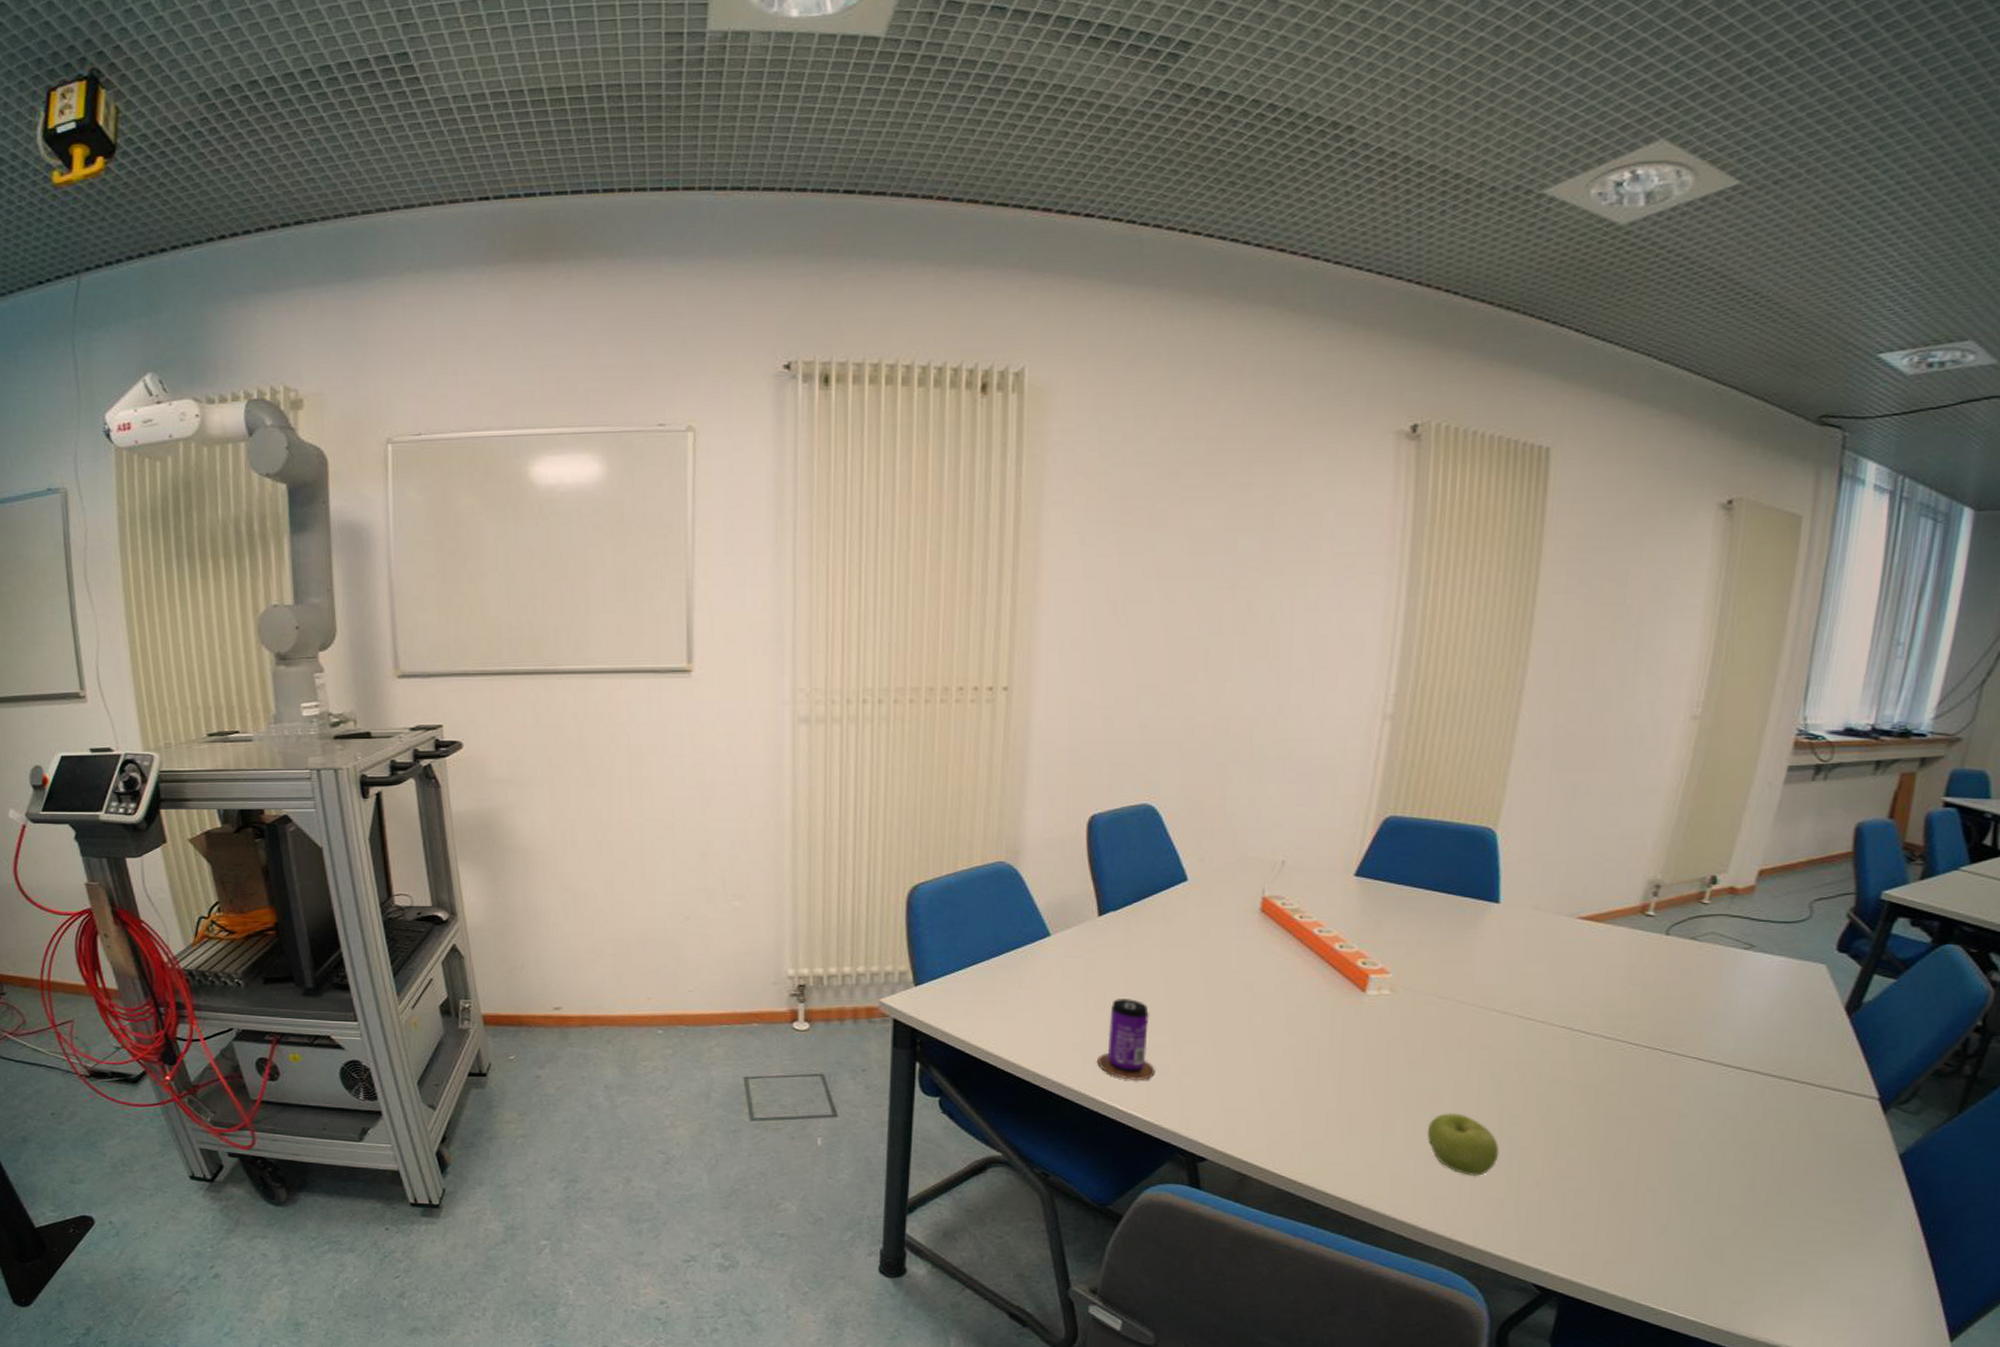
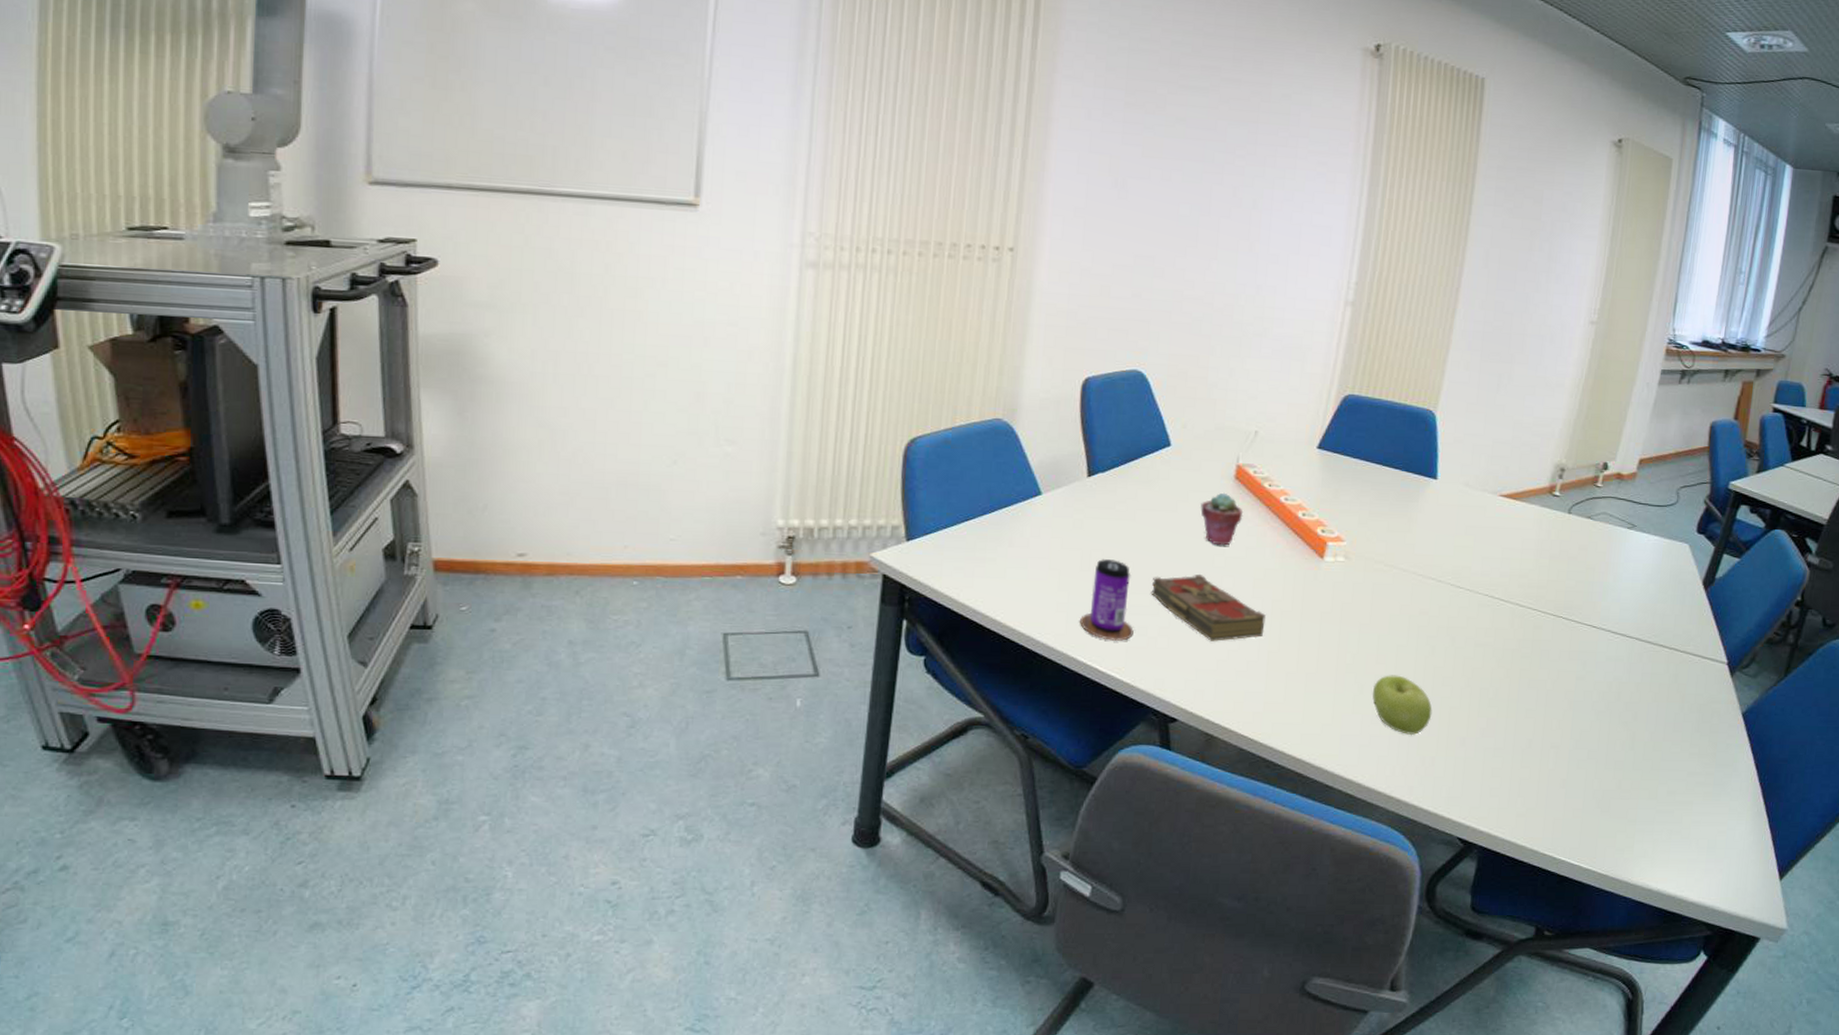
book: none [1172,1011,1301,1080] -> present [1151,573,1266,641]
potted succulent: none [1223,926,1272,982] -> present [1200,492,1244,546]

